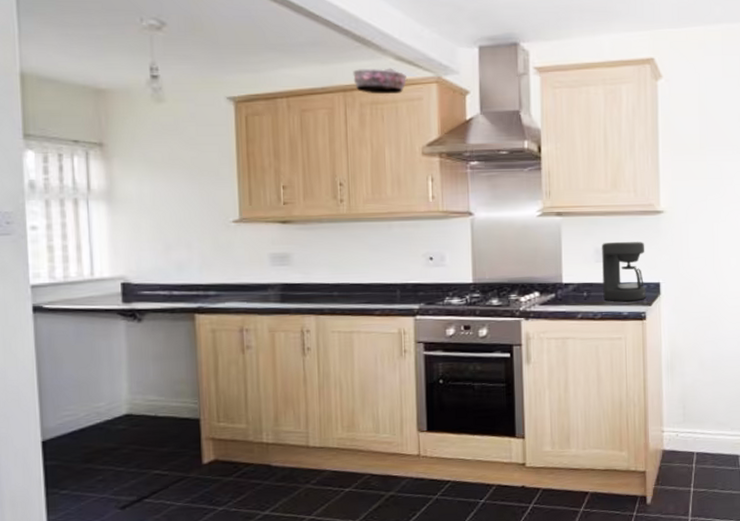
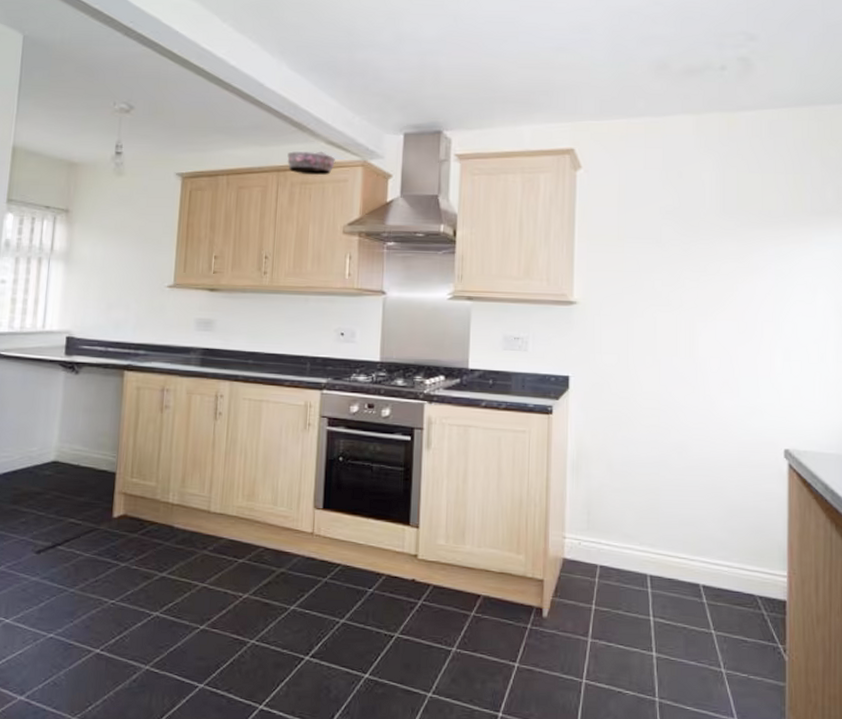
coffee maker: present [602,242,647,302] -> none [509,330,556,394]

